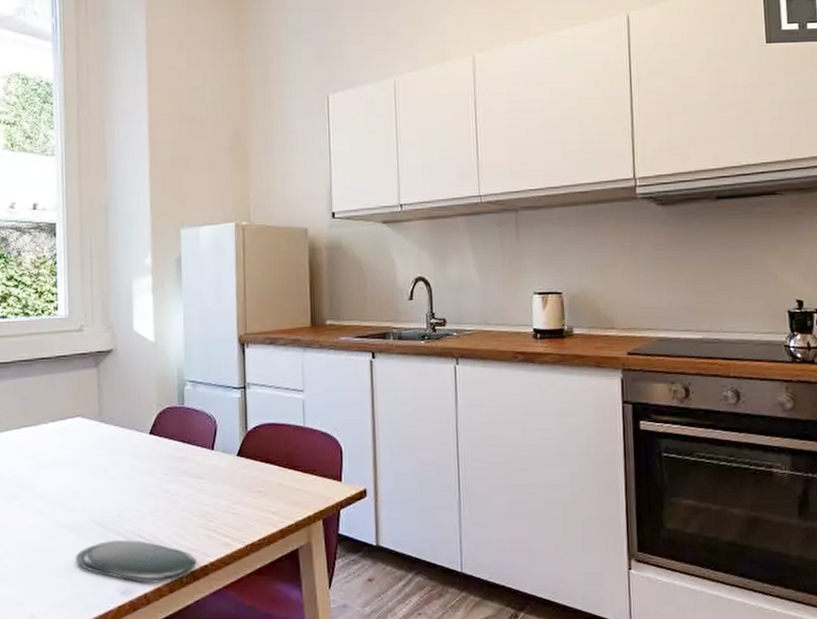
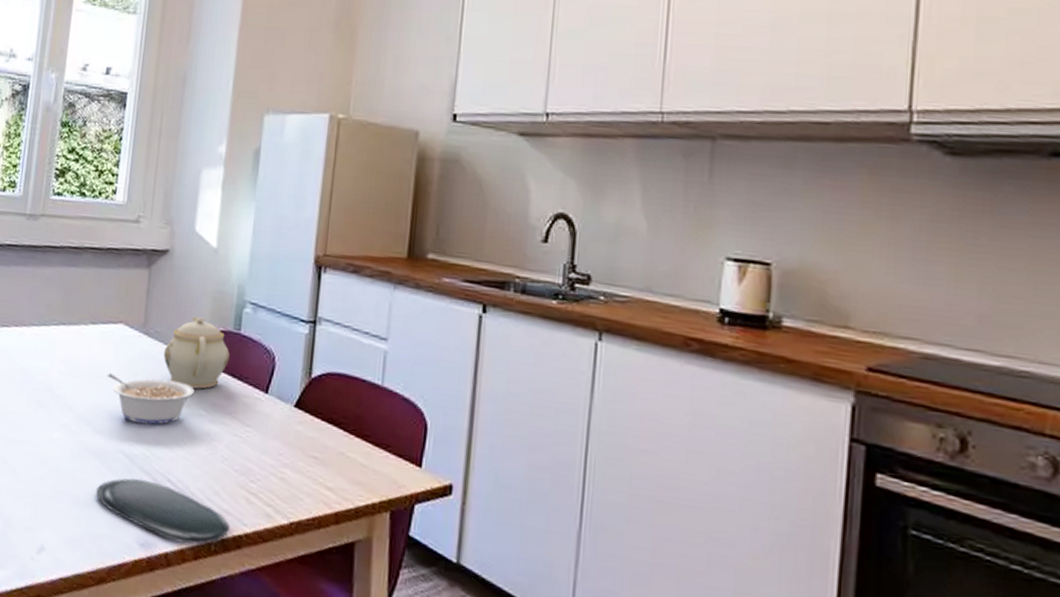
legume: none [71,455,151,496] -> present [107,372,194,425]
teapot: none [120,399,178,458] -> present [163,317,230,389]

